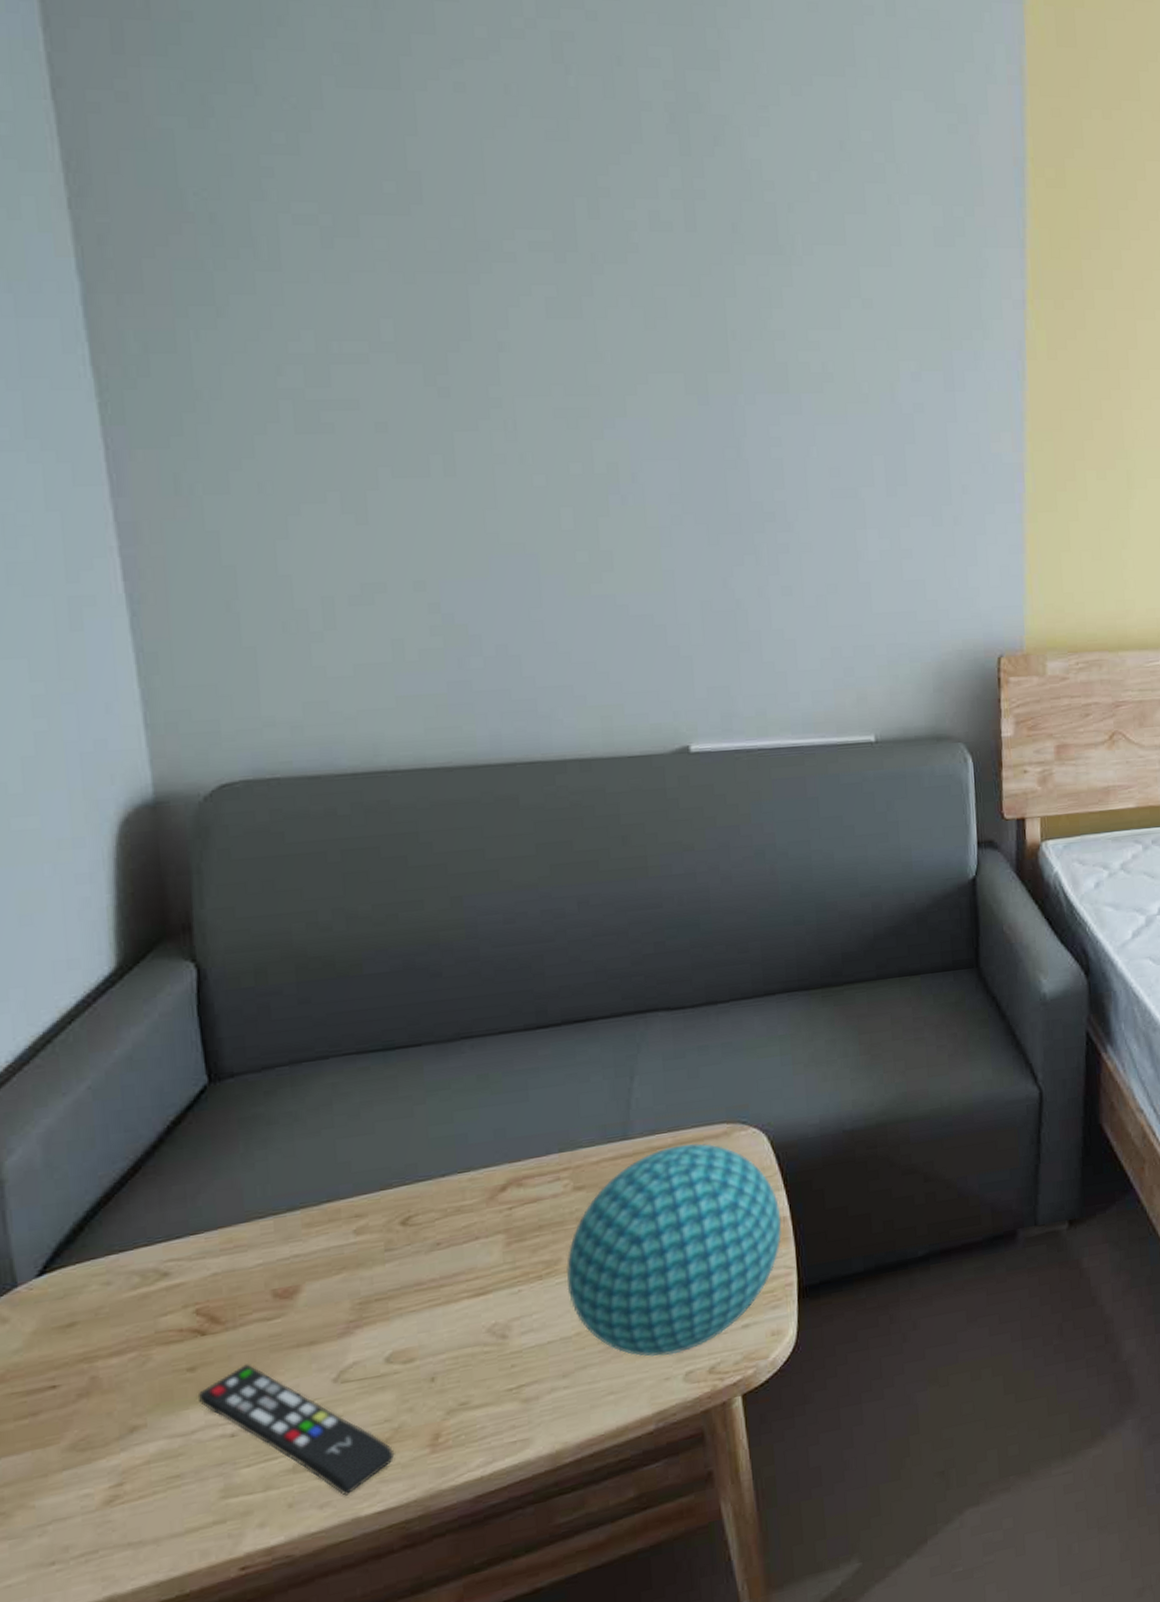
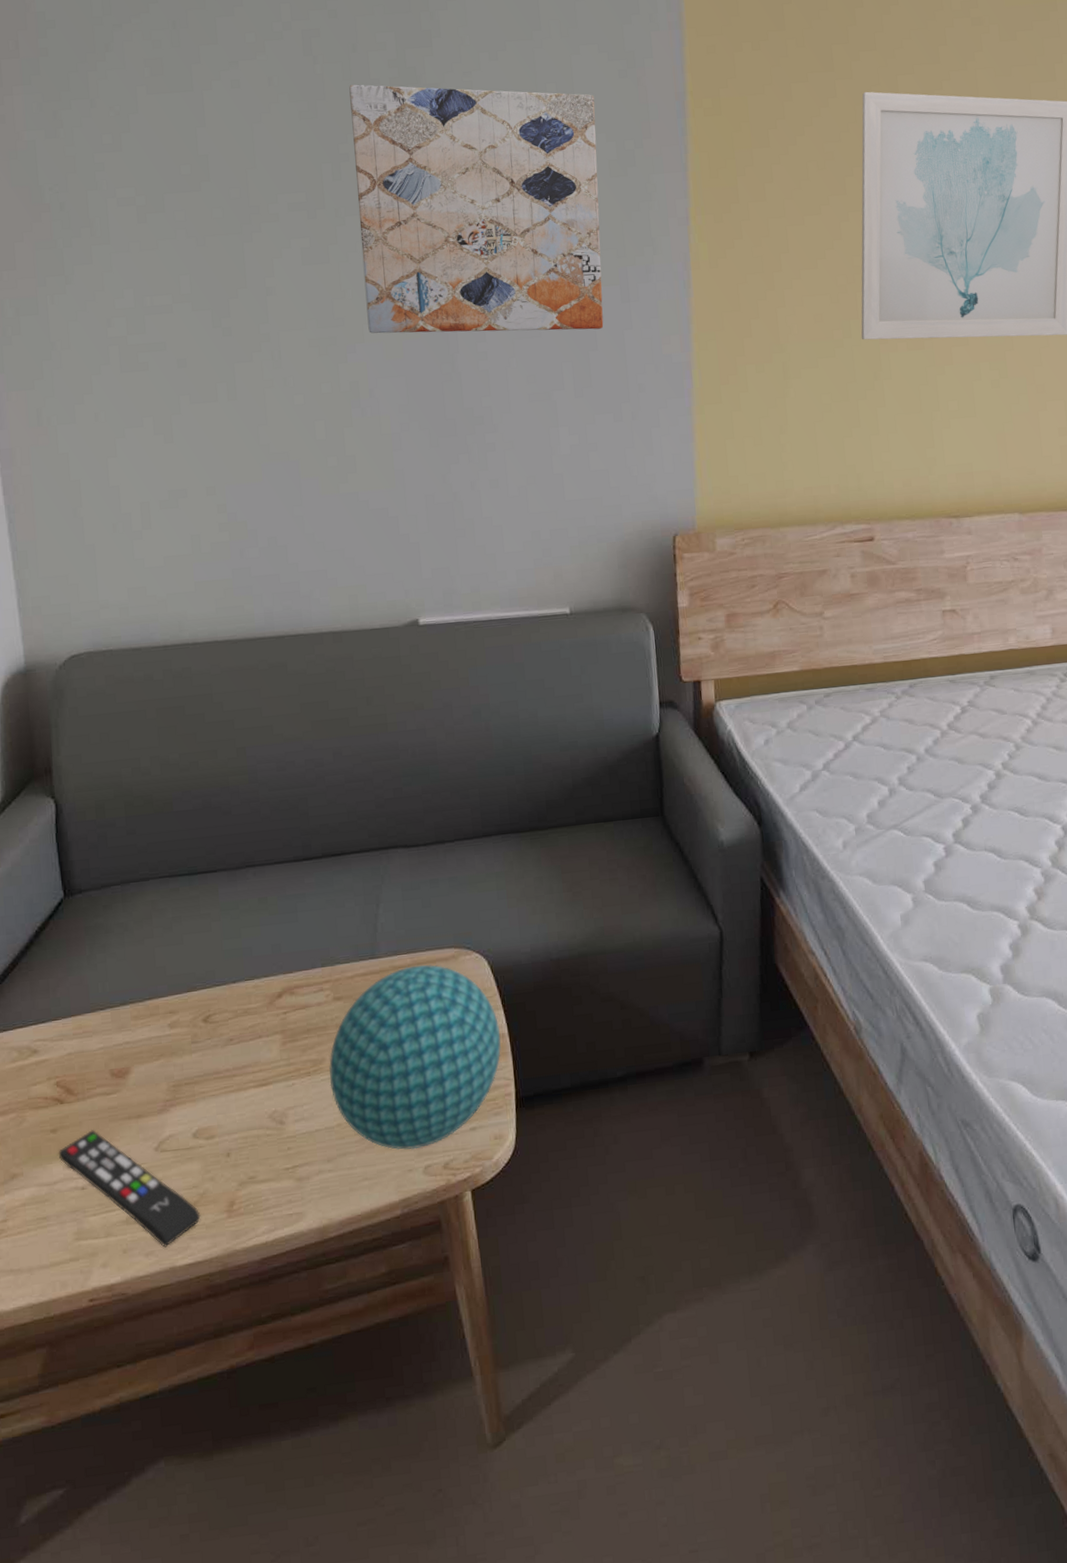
wall art: none [612,105,923,420] -> present [349,84,604,334]

